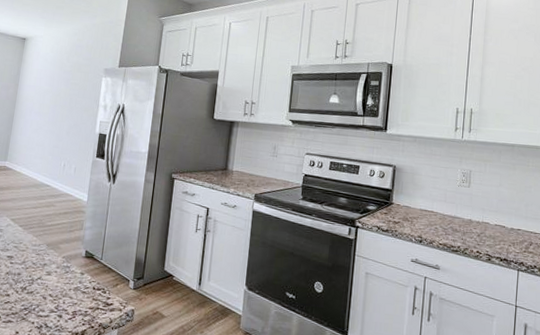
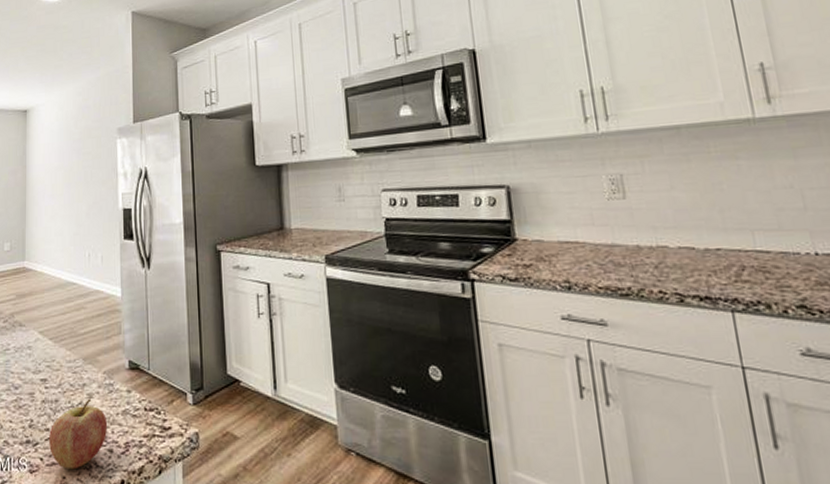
fruit: none [7,275,61,327] -> present [49,398,108,470]

